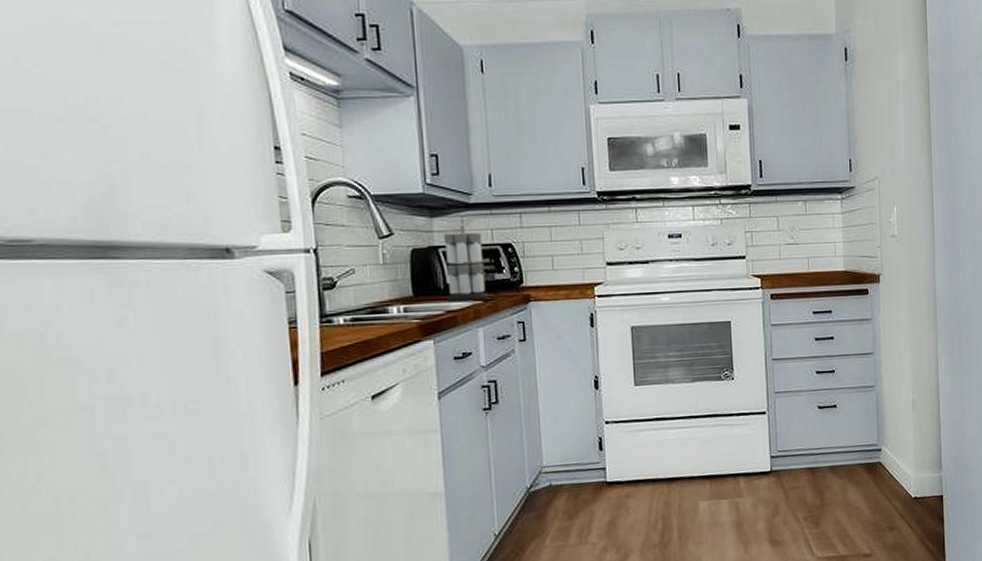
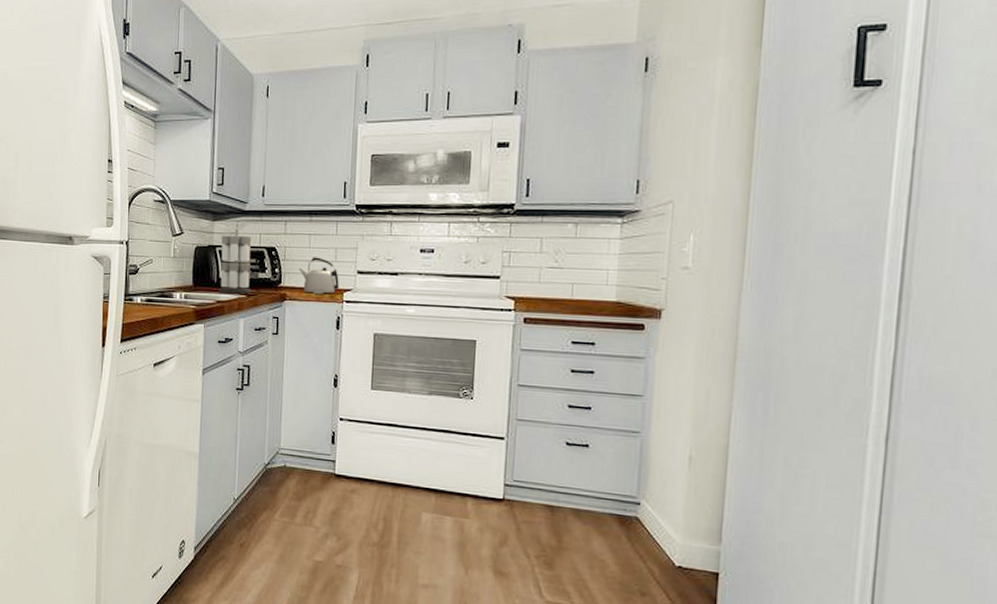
kettle: none [541,251,590,292] -> present [298,257,340,294]

